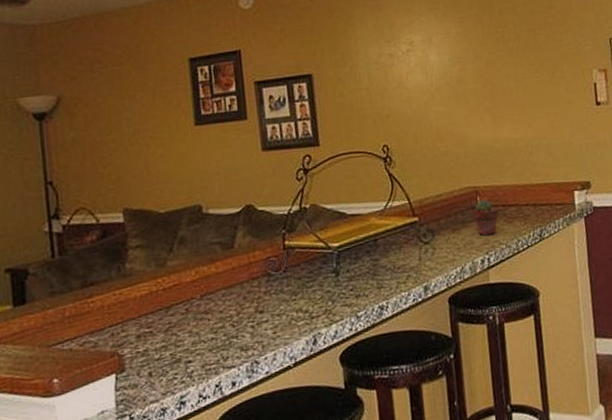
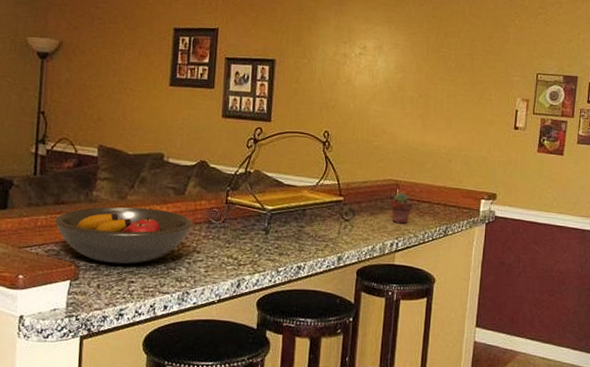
fruit bowl: none [84,270,250,346] -> present [54,206,193,265]

